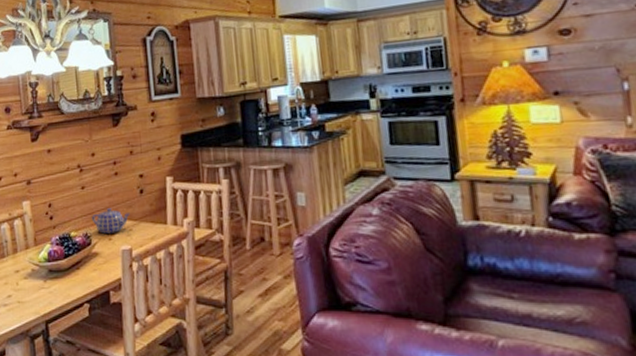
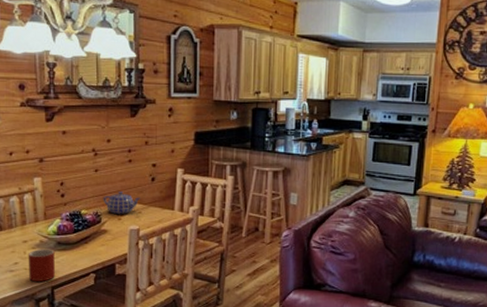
mug: none [20,278,48,315] -> present [28,248,55,282]

